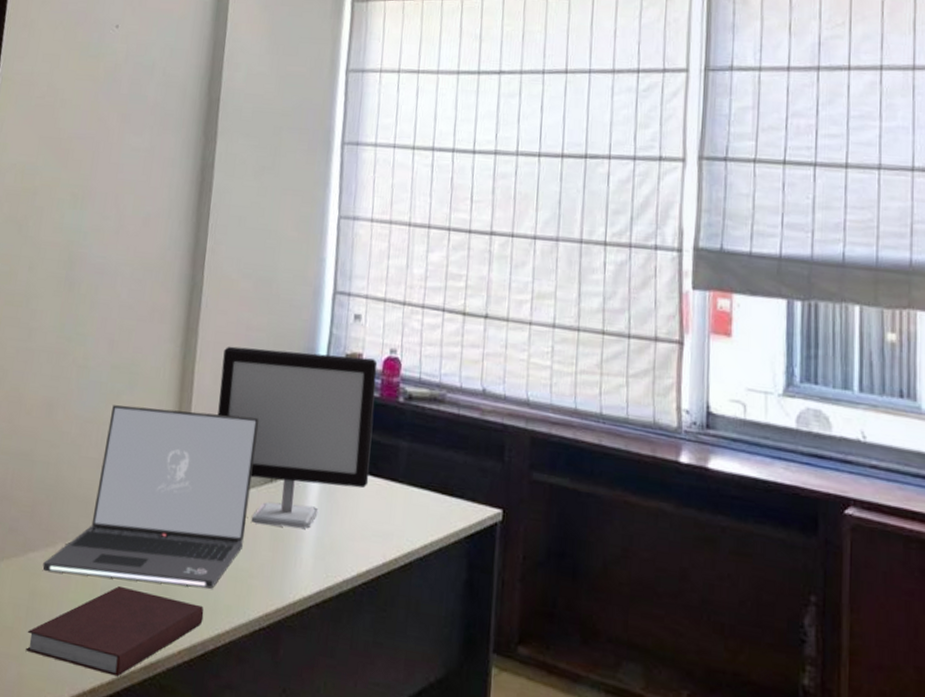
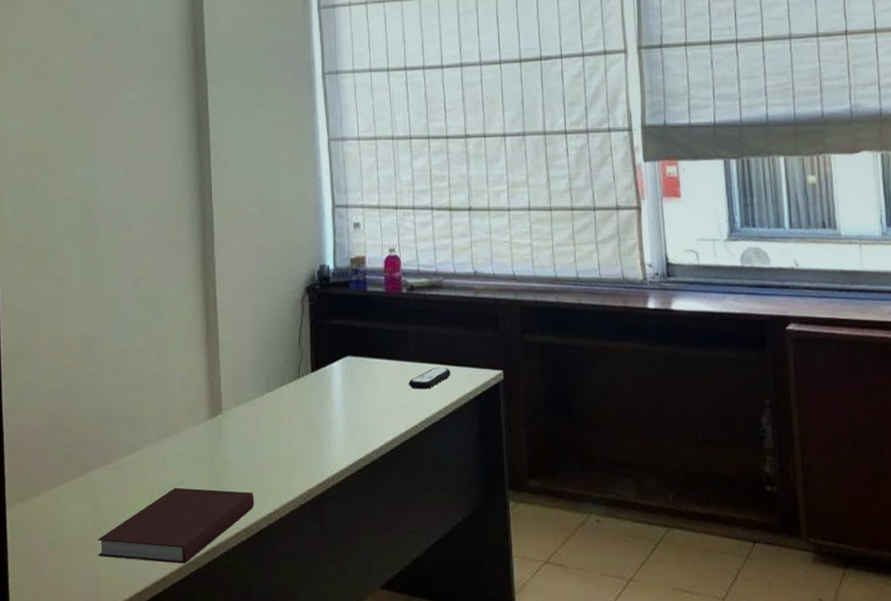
laptop: present [43,405,259,589] -> none [103,324,281,486]
computer monitor: present [218,346,378,529] -> none [241,259,385,416]
remote control: none [392,493,443,518] -> present [408,367,451,389]

